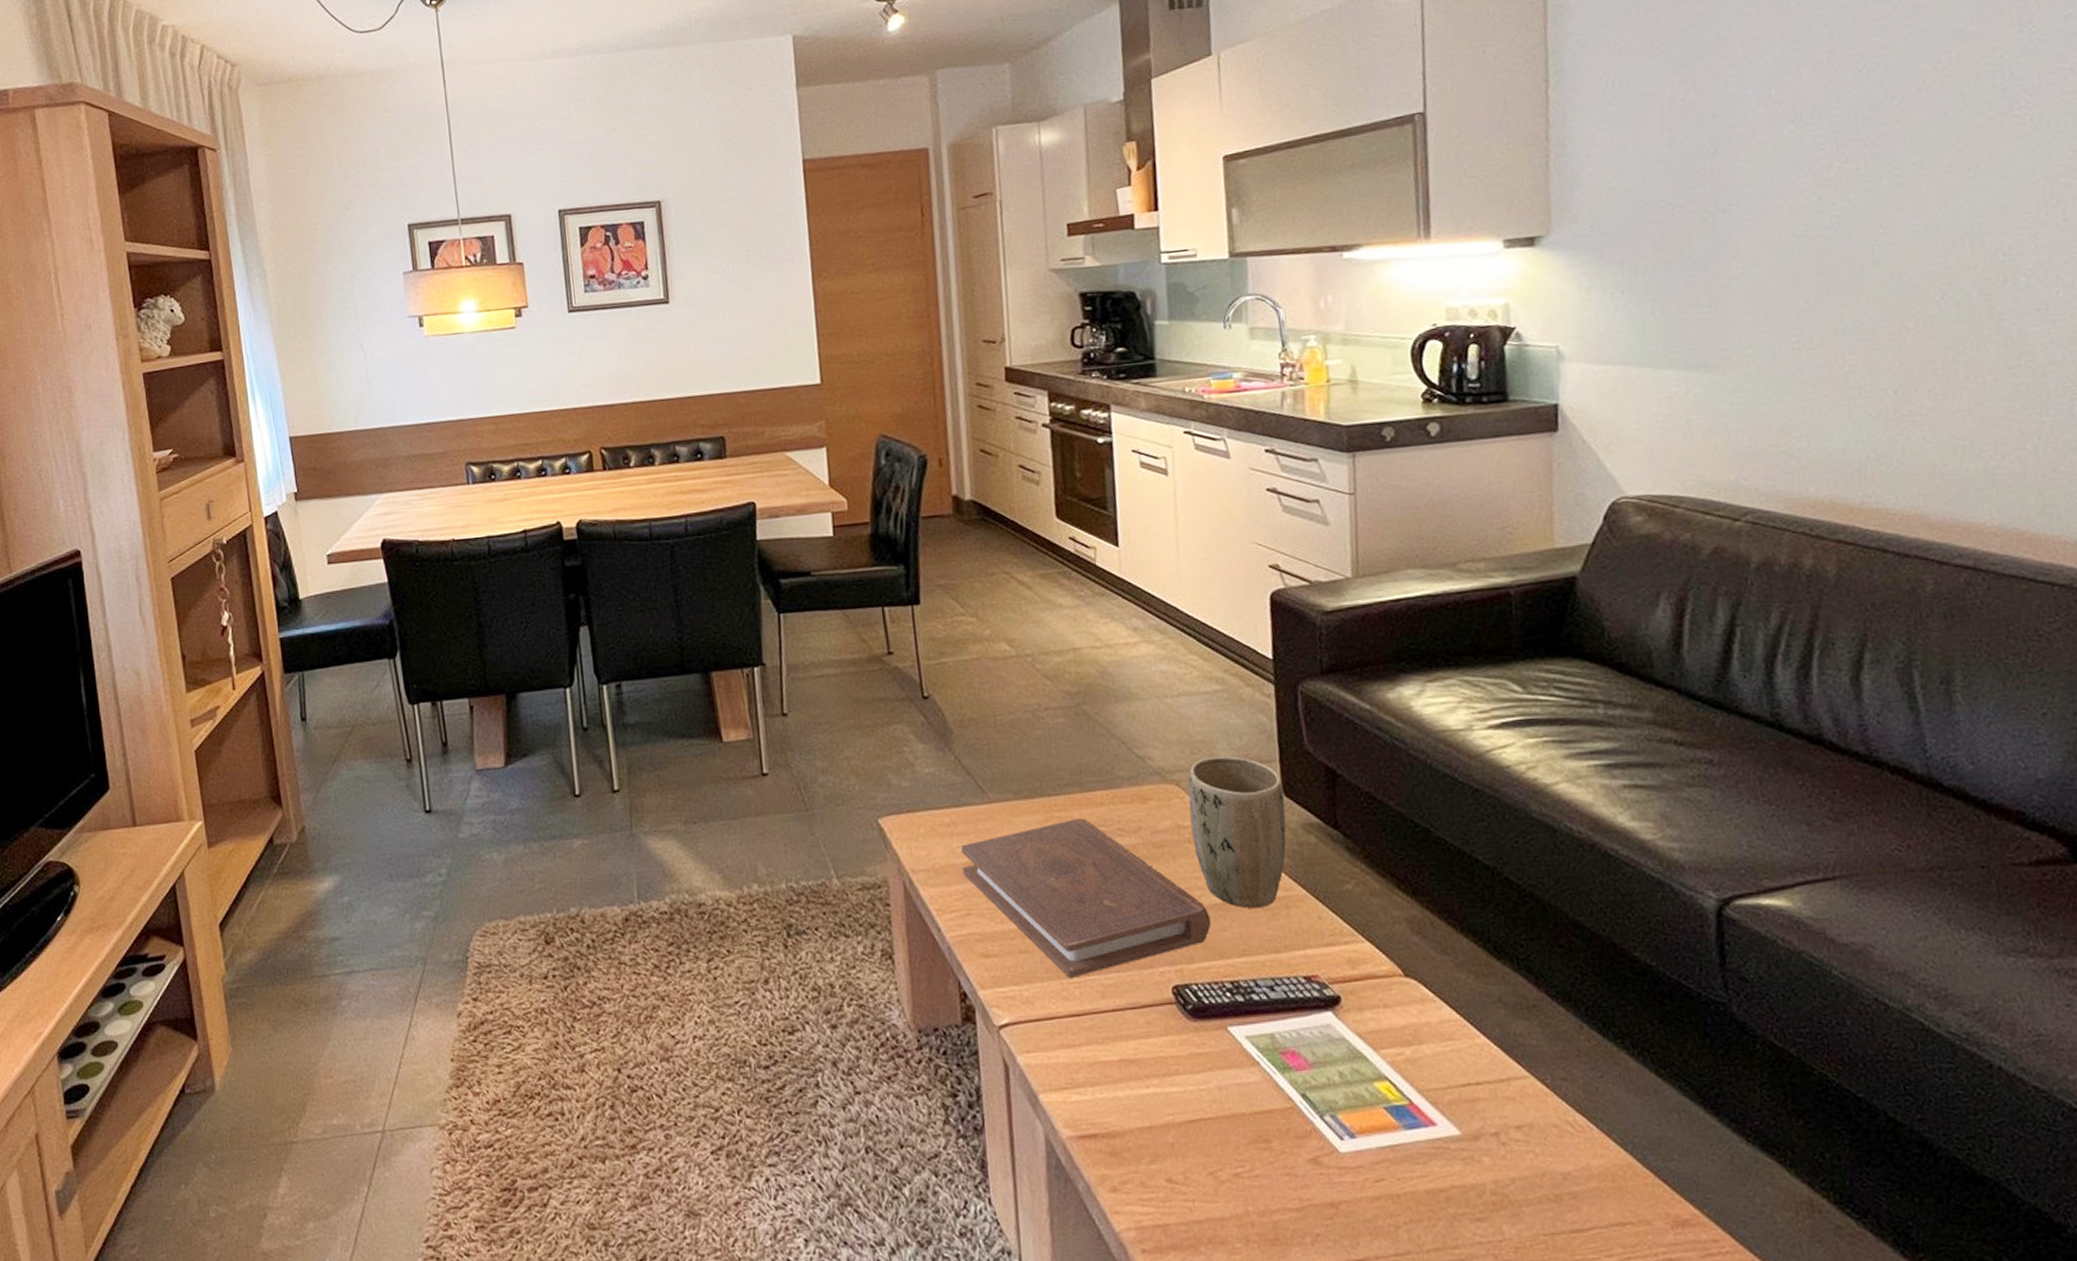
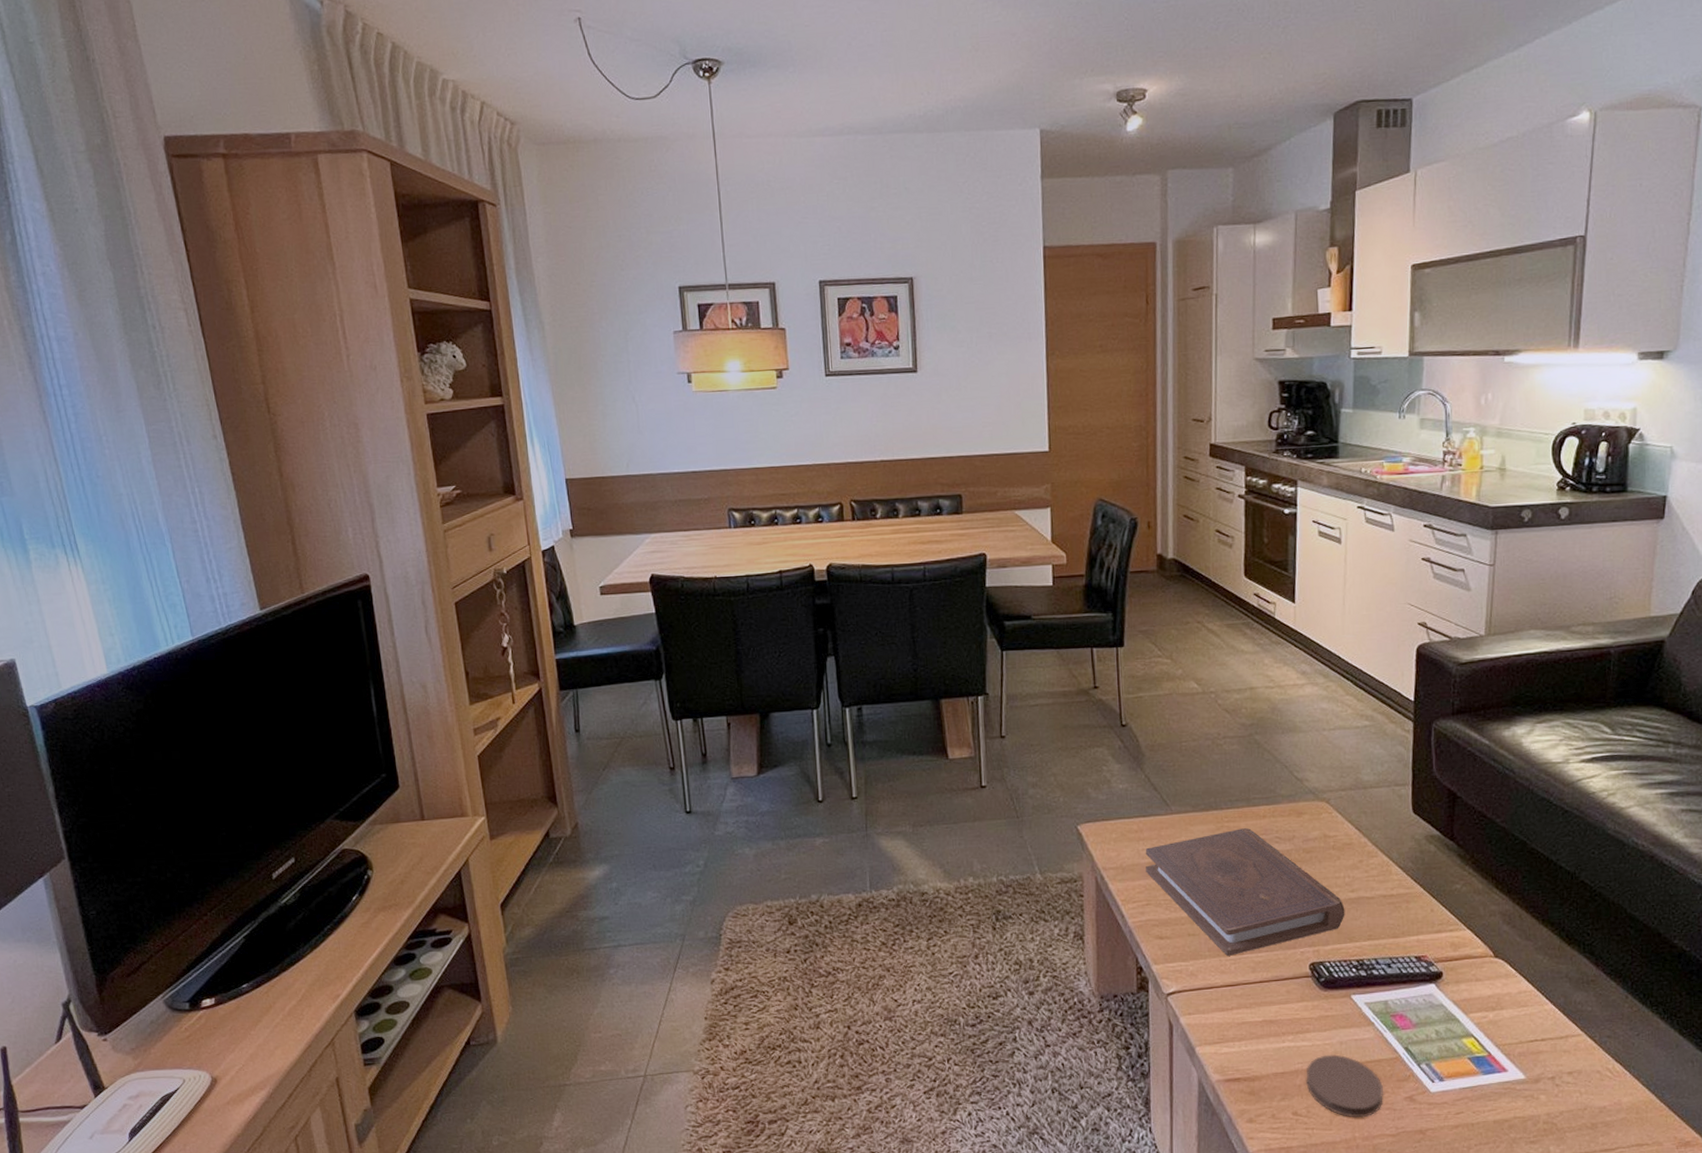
coaster: none [1179,1103,1281,1187] -> present [1306,1054,1384,1118]
plant pot: present [1188,755,1287,908] -> none [1335,779,1413,902]

